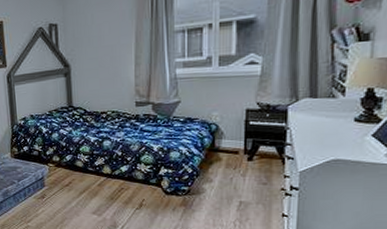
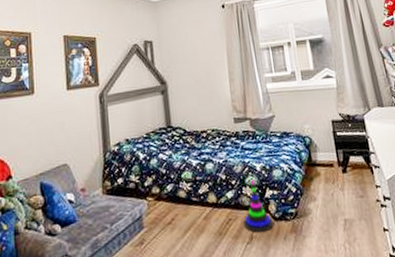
stacking toy: none [135,158,164,203] -> present [243,179,274,233]

